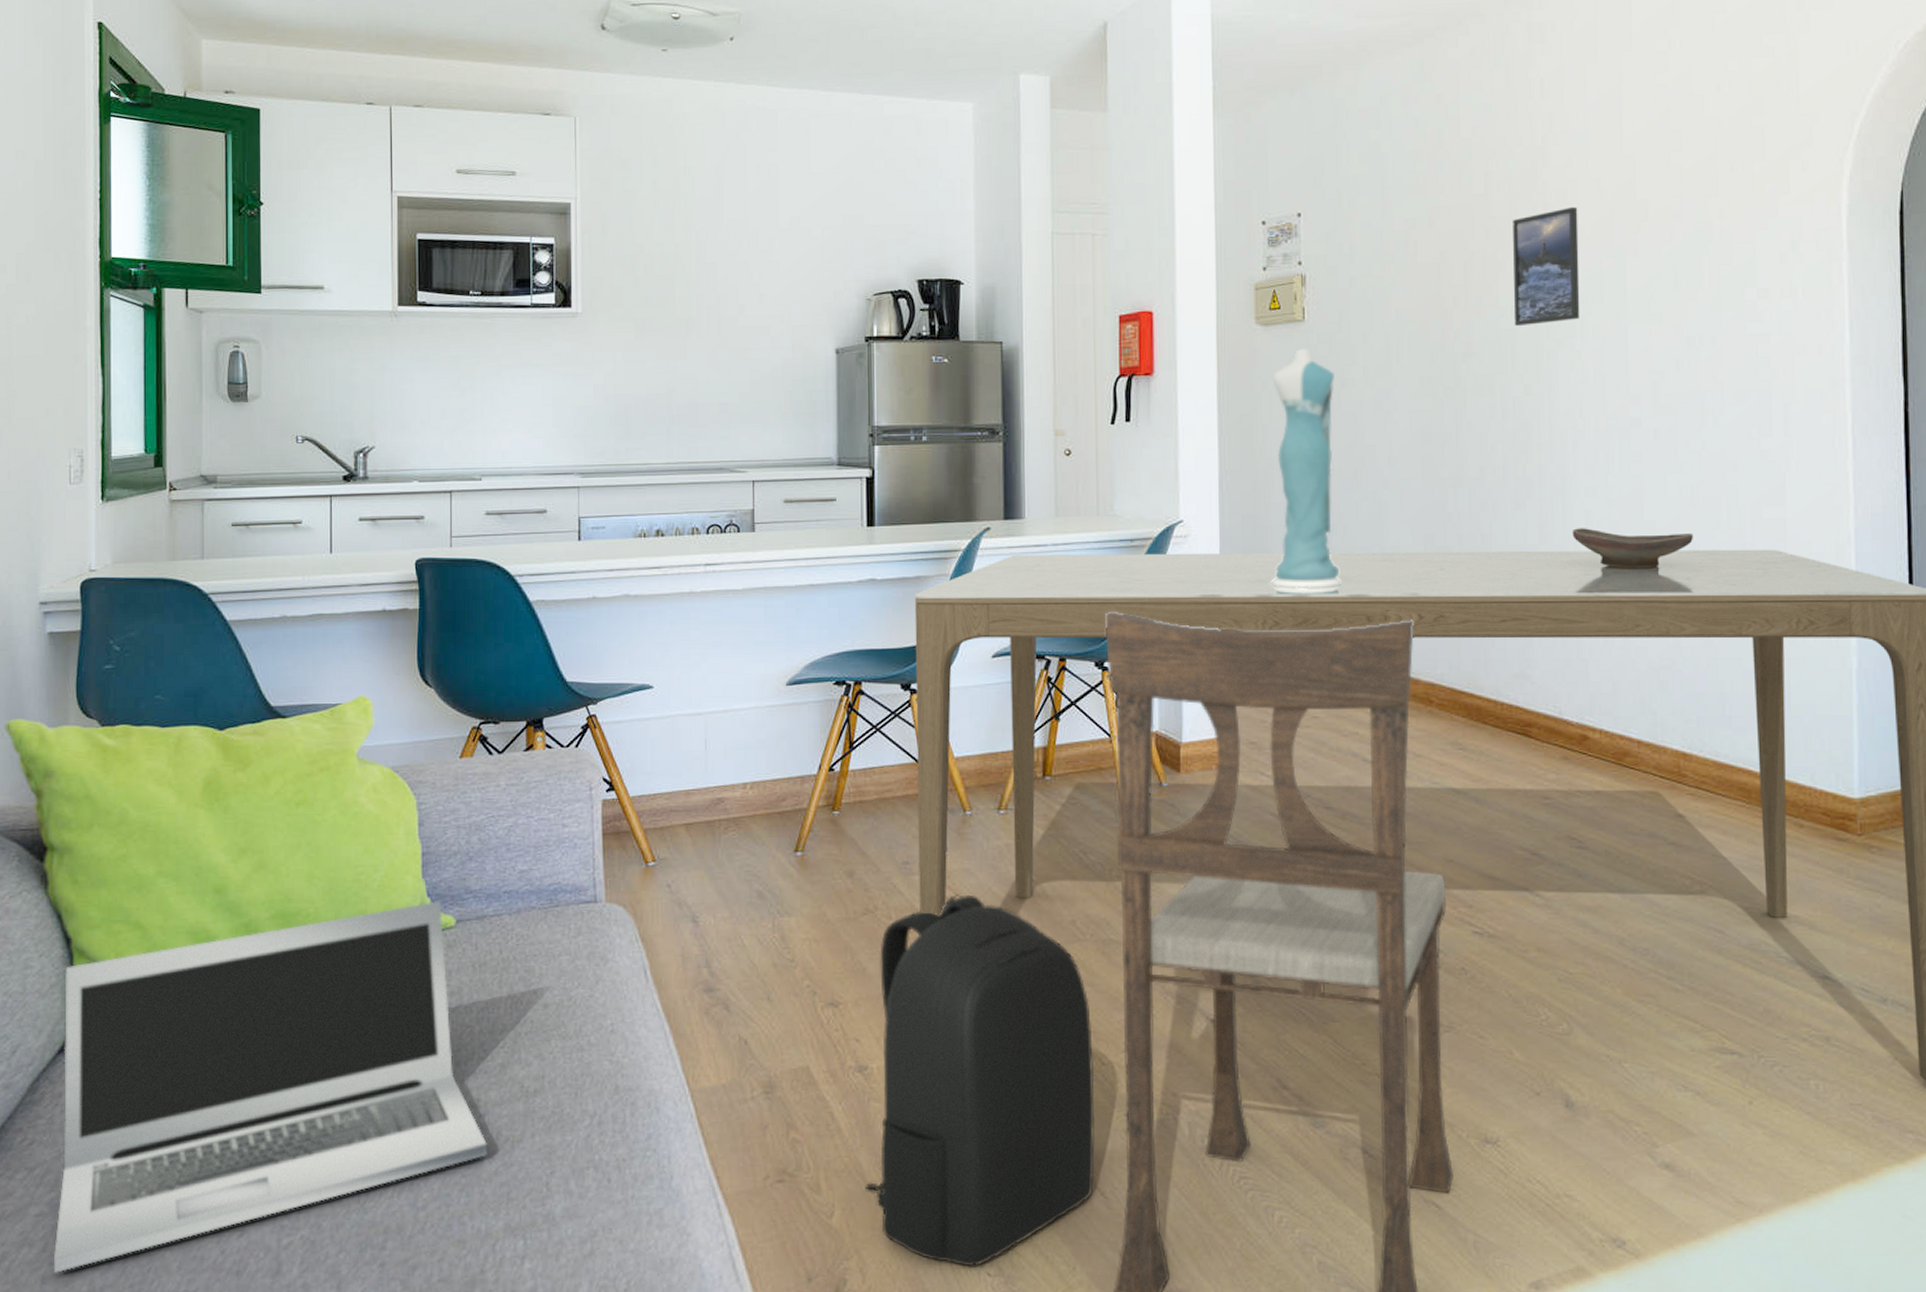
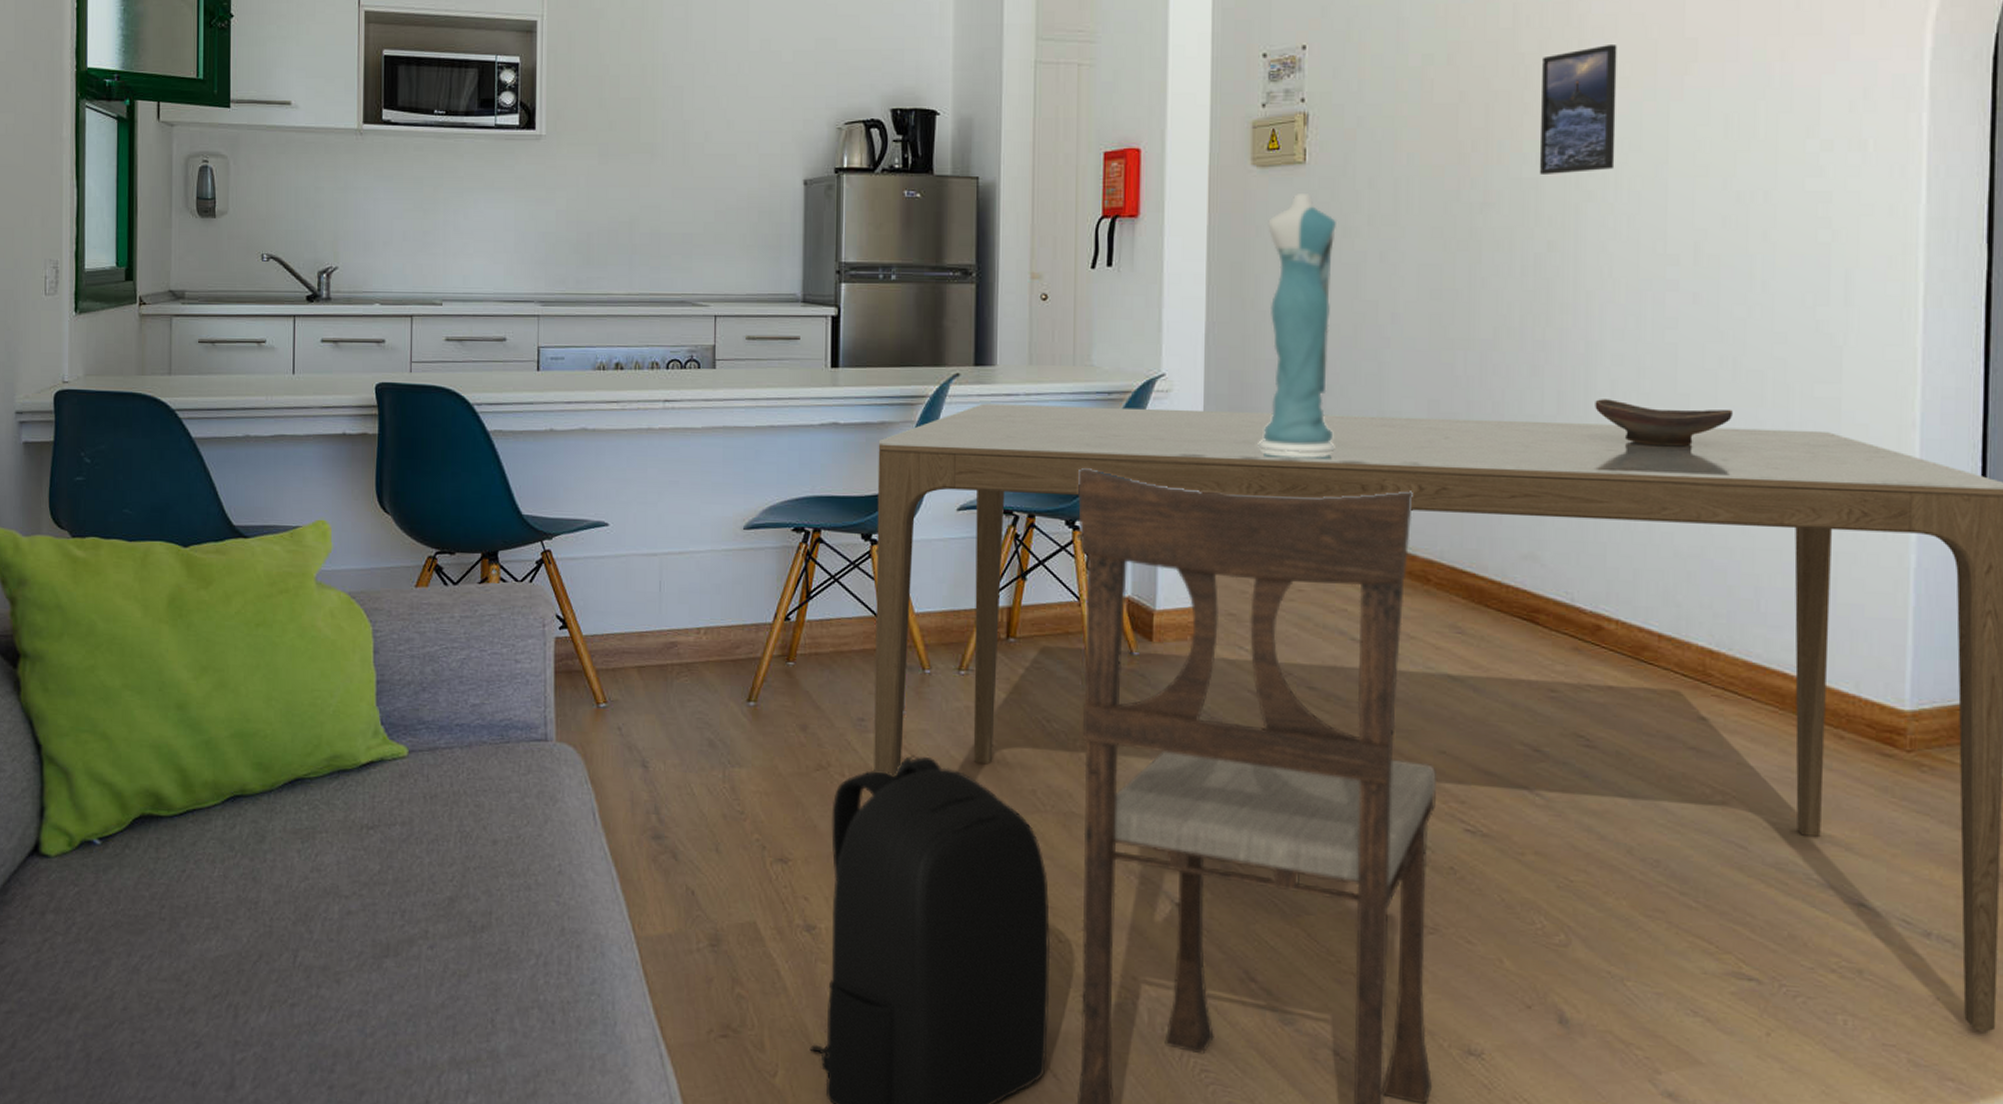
laptop: present [53,901,488,1273] -> none [21,730,436,1070]

